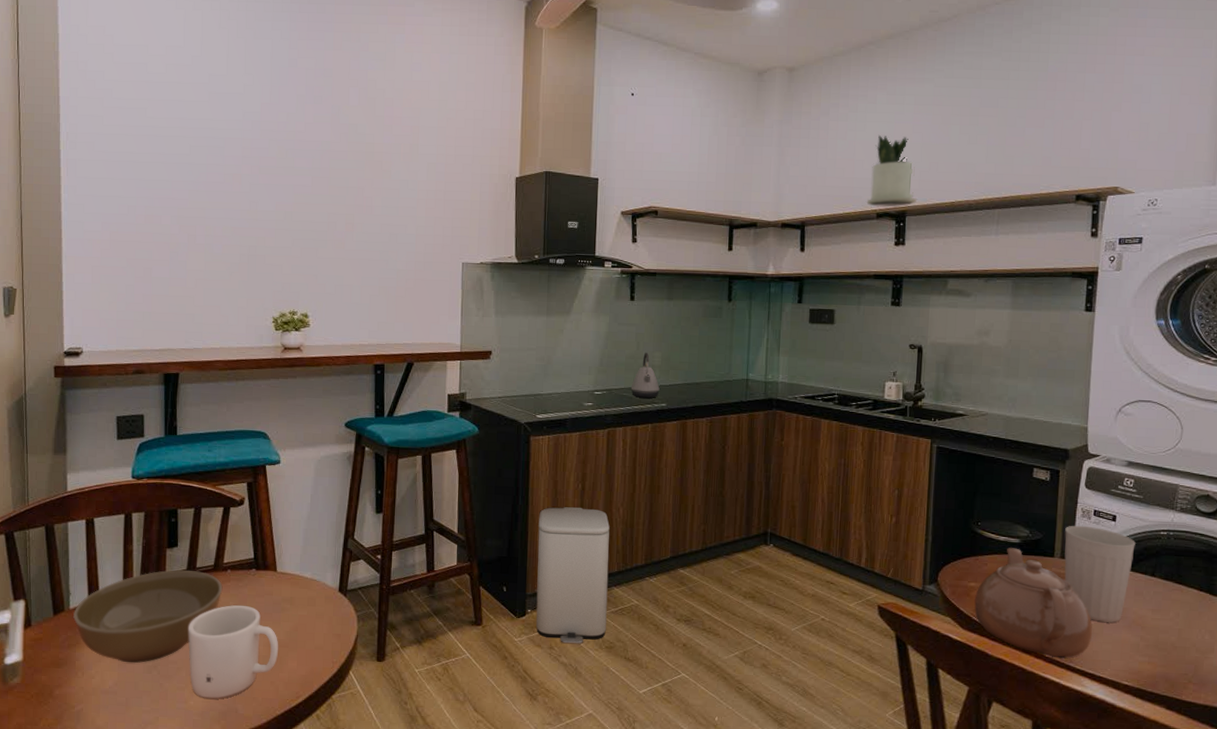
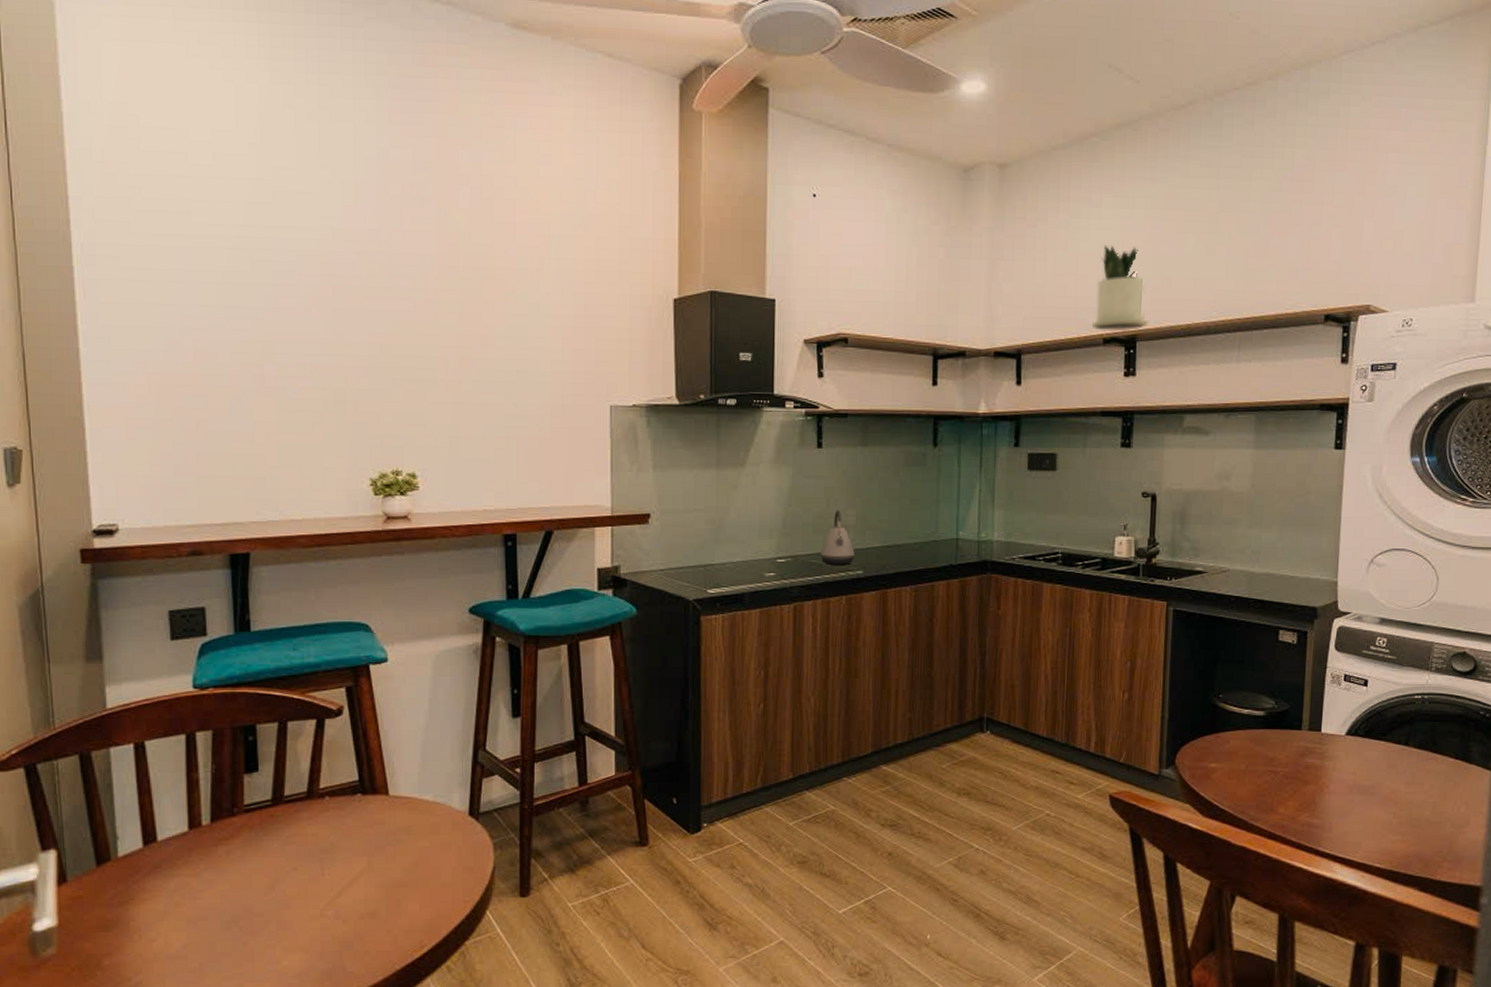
bowl: present [73,570,223,663] -> none [123,800,320,920]
mug: present [187,604,279,700] -> none [276,839,396,958]
pedal bin: present [536,507,610,645] -> none [713,699,799,861]
teapot: present [974,547,1092,657] -> none [1215,721,1343,842]
cup: present [1064,525,1136,623] -> none [1312,693,1388,799]

